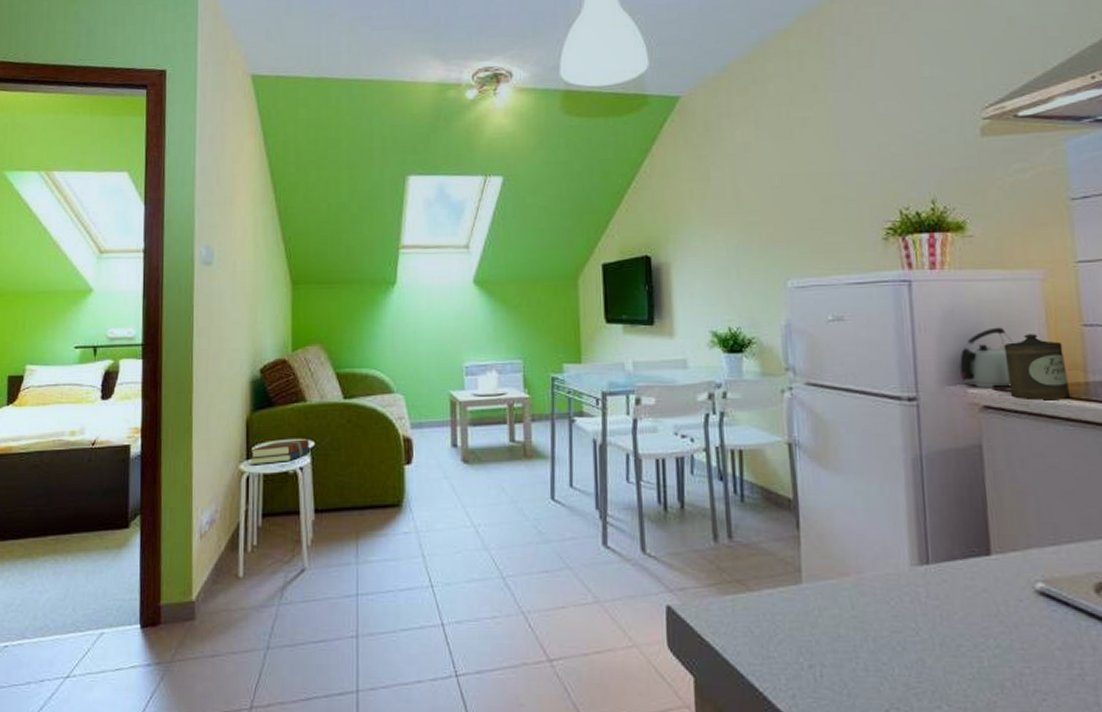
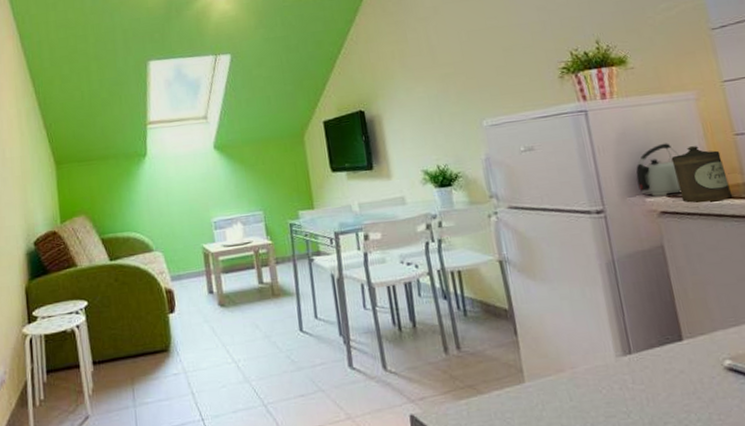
books: present [249,439,311,465] -> none [30,300,85,328]

